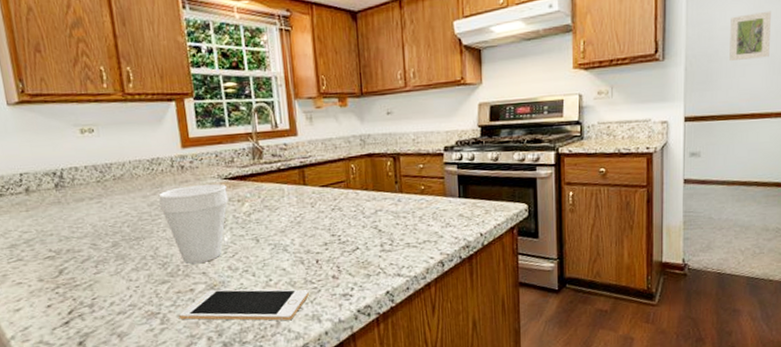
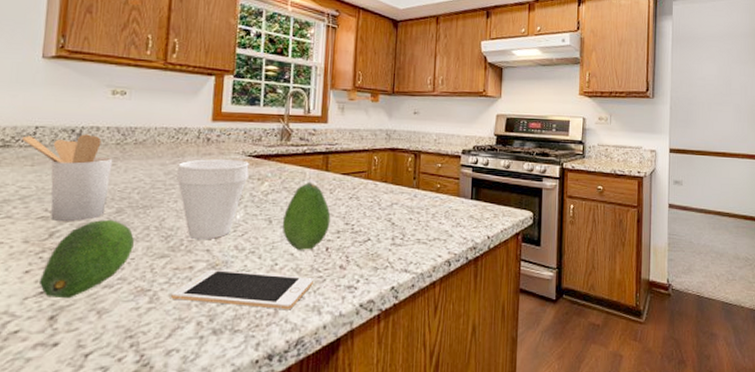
utensil holder: none [11,175,103,260] -> present [22,134,113,222]
fruit: none [61,253,136,327] -> present [38,219,134,299]
fruit: none [269,198,317,265] -> present [282,183,331,250]
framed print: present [729,10,771,62] -> none [705,69,737,107]

